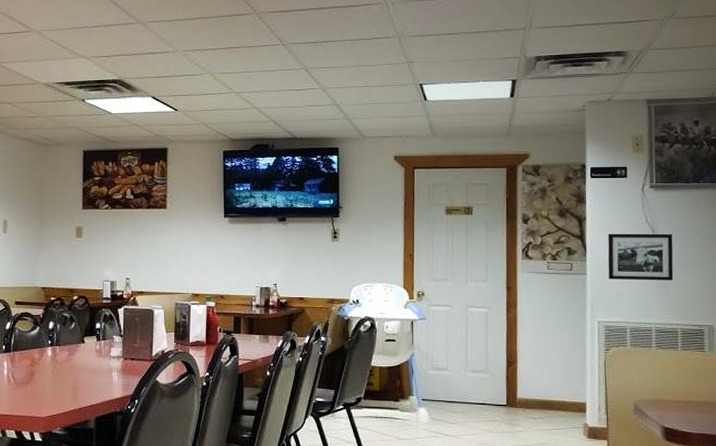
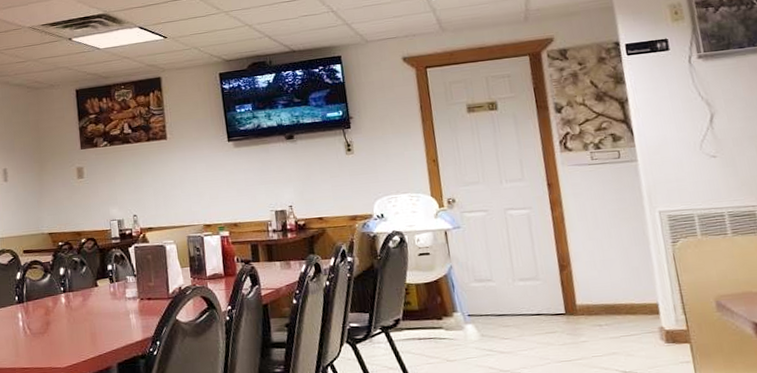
picture frame: present [608,233,674,281] -> none [656,106,741,164]

